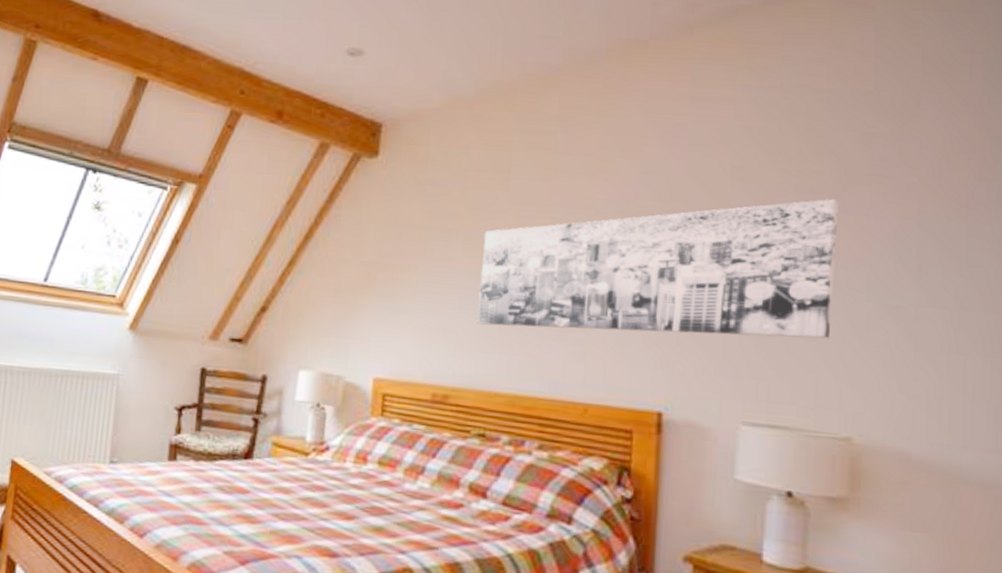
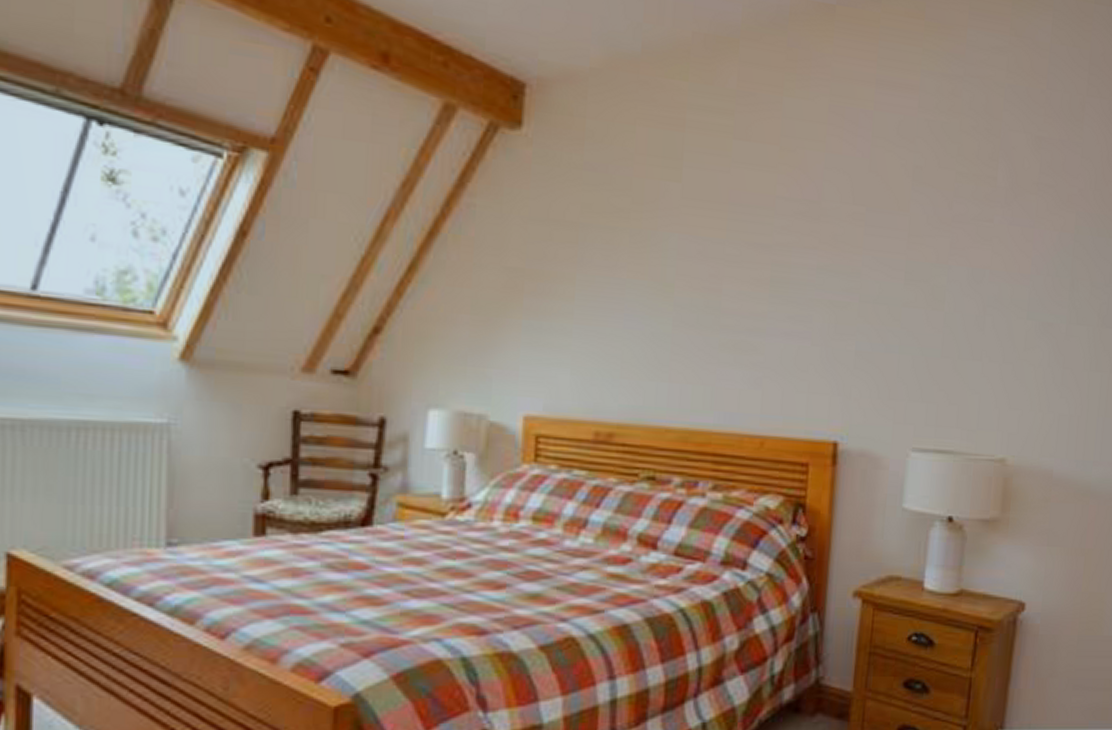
wall art: present [477,198,839,339] -> none [645,207,1009,358]

